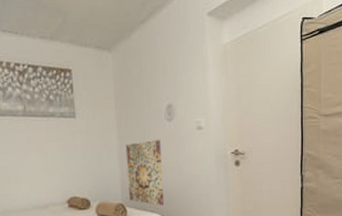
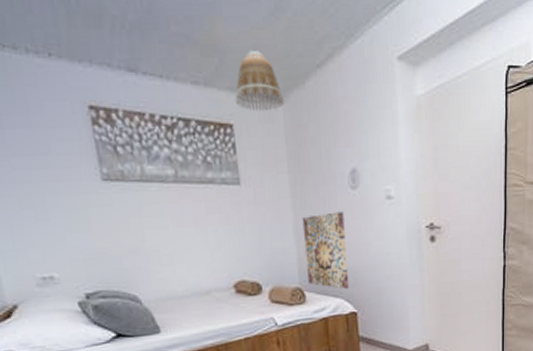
lamp shade: none [73,12,114,59] -> present [234,51,285,111]

